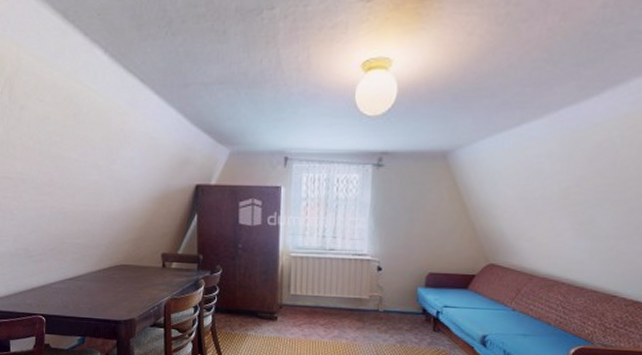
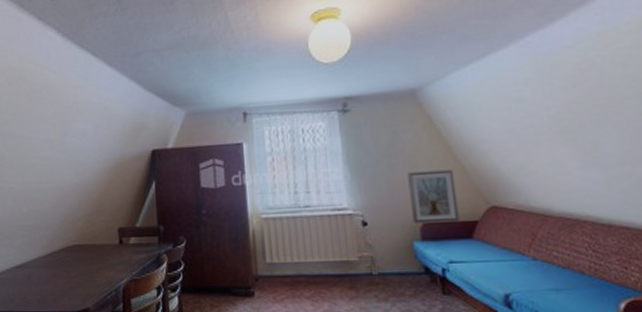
picture frame: none [421,228,465,274] -> present [407,169,460,224]

